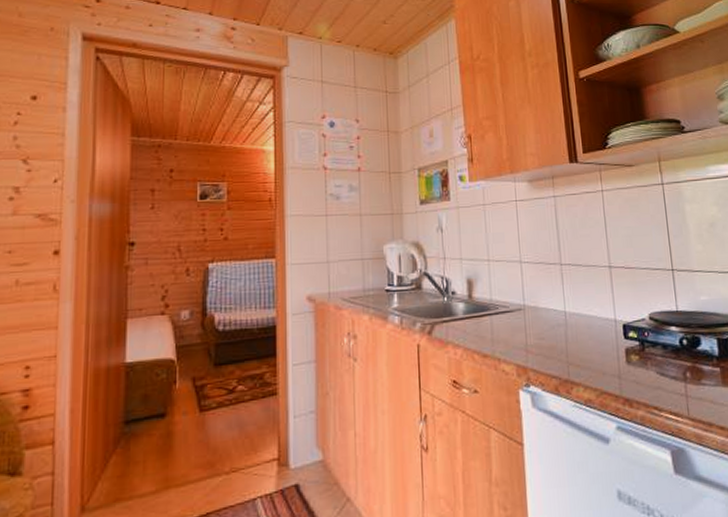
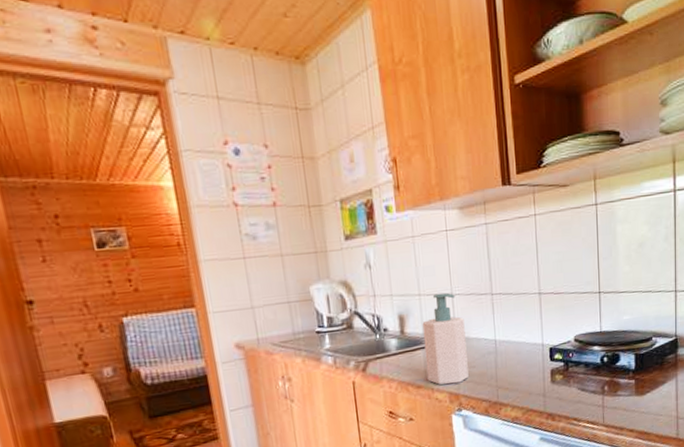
soap bottle: none [490,259,537,356] -> present [422,292,469,385]

